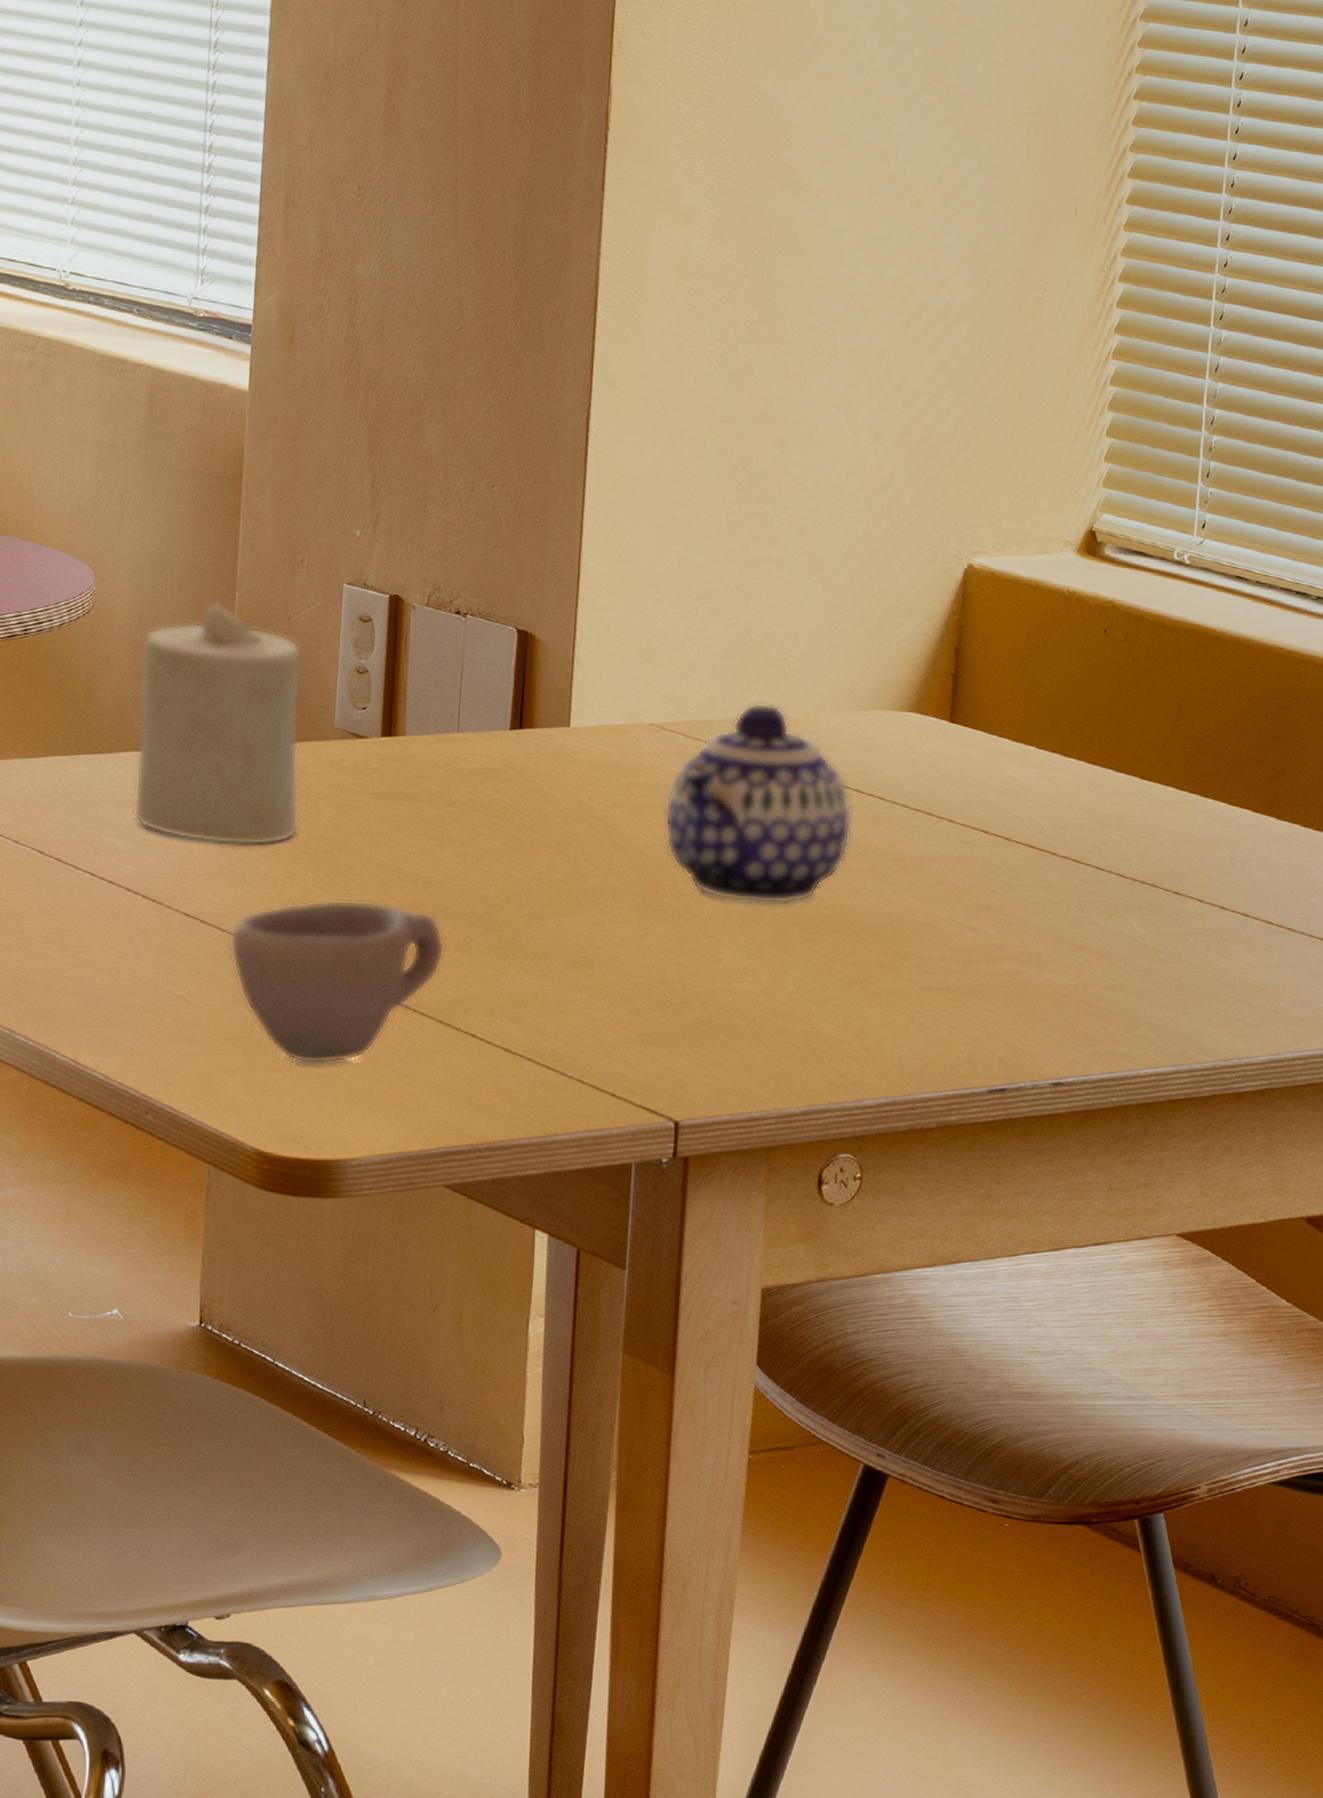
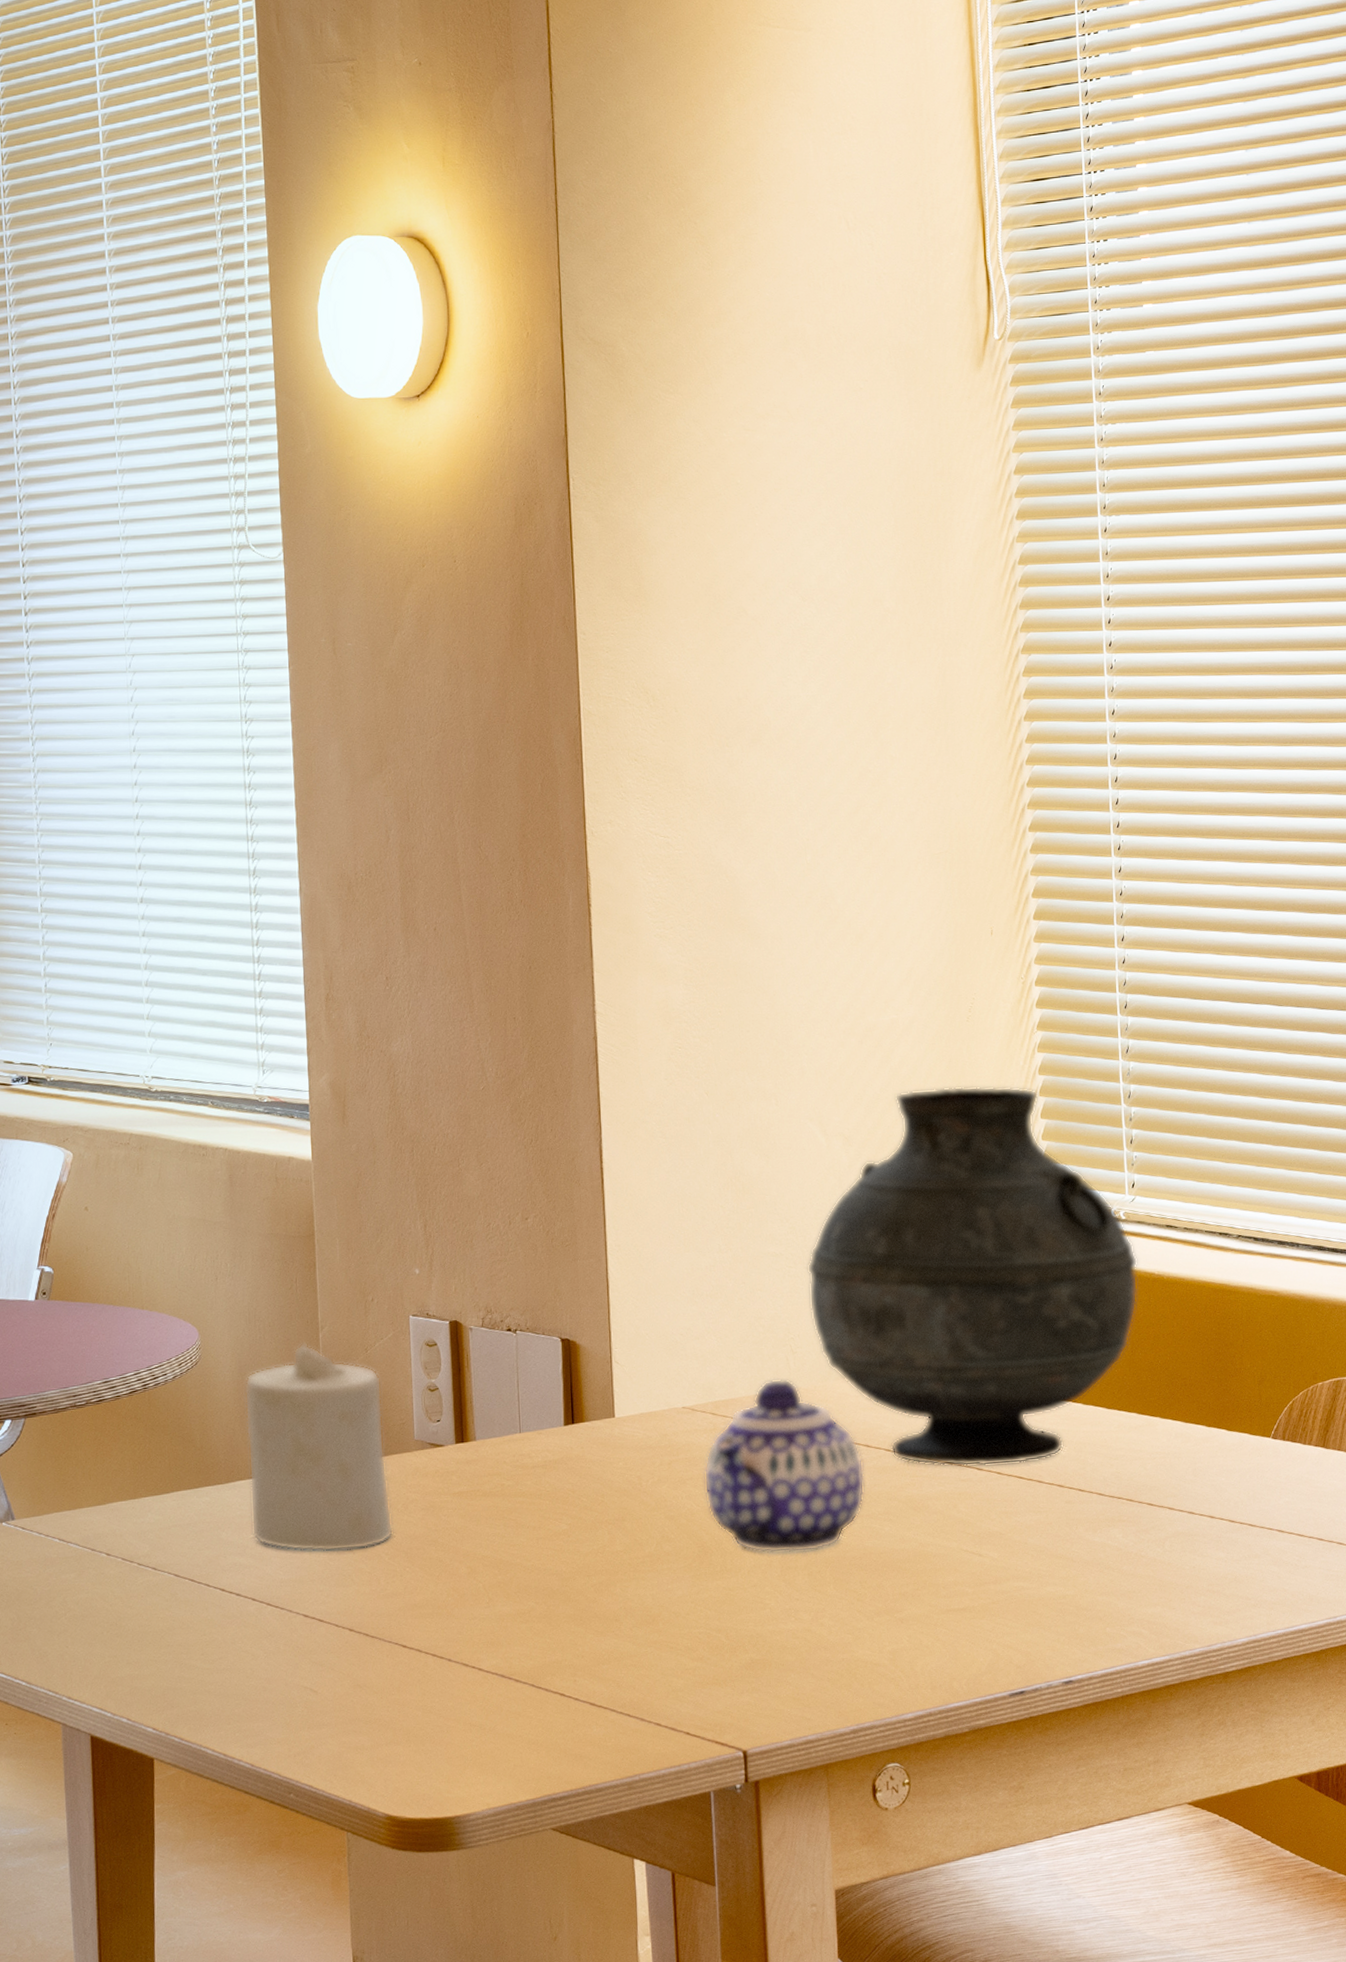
cup: present [229,899,445,1065] -> none [345,1586,530,1736]
vase: none [811,387,1198,831] -> present [807,1086,1138,1467]

